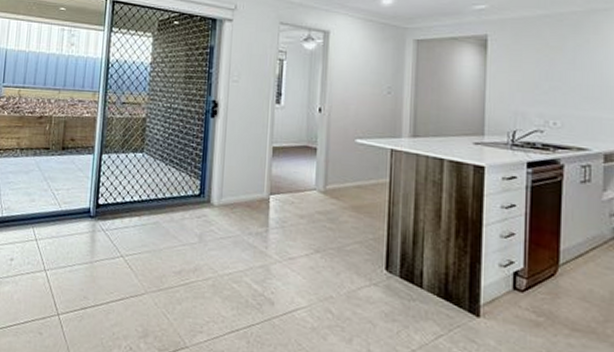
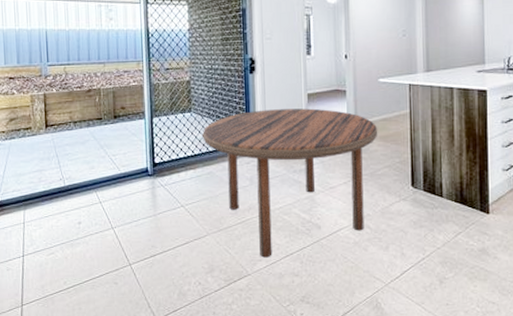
dining table: none [152,159,351,331] -> present [202,108,378,258]

